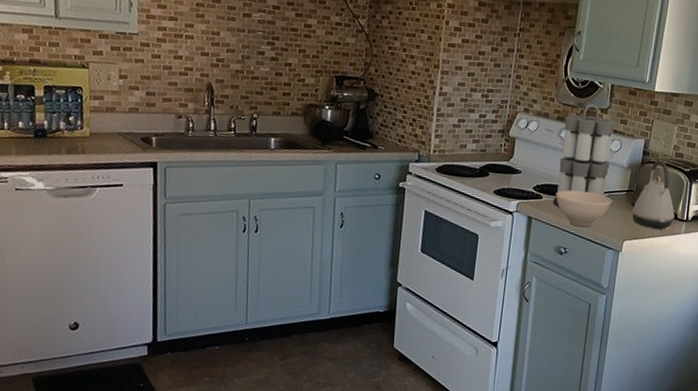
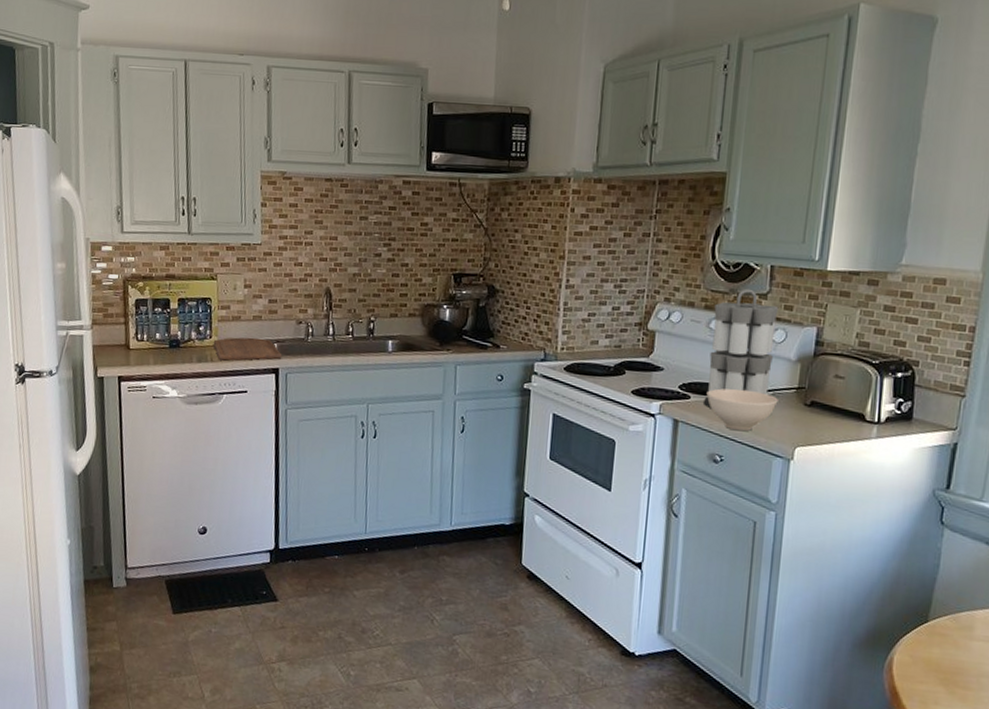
cutting board: none [84,129,161,154] -> present [213,337,282,361]
kettle: present [631,160,675,230] -> none [803,351,862,434]

